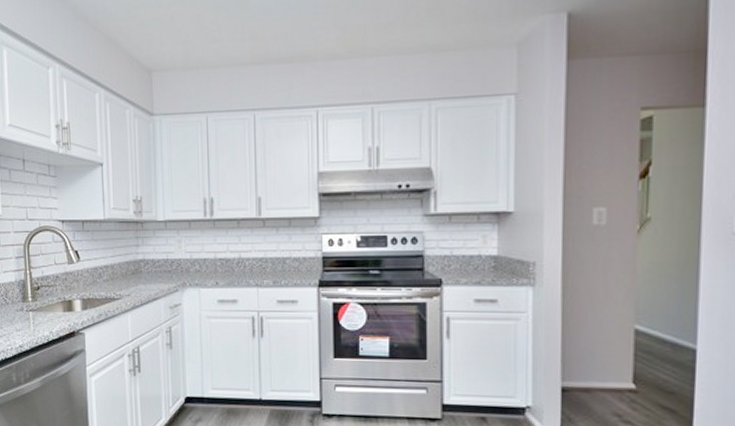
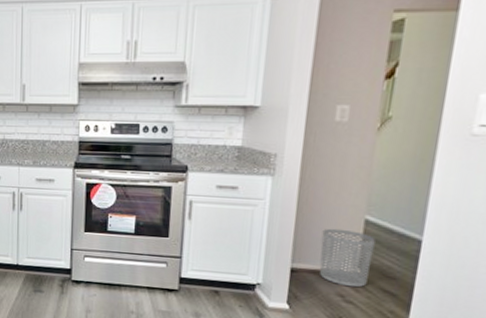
waste bin: none [591,340,648,405] -> present [319,228,375,288]

